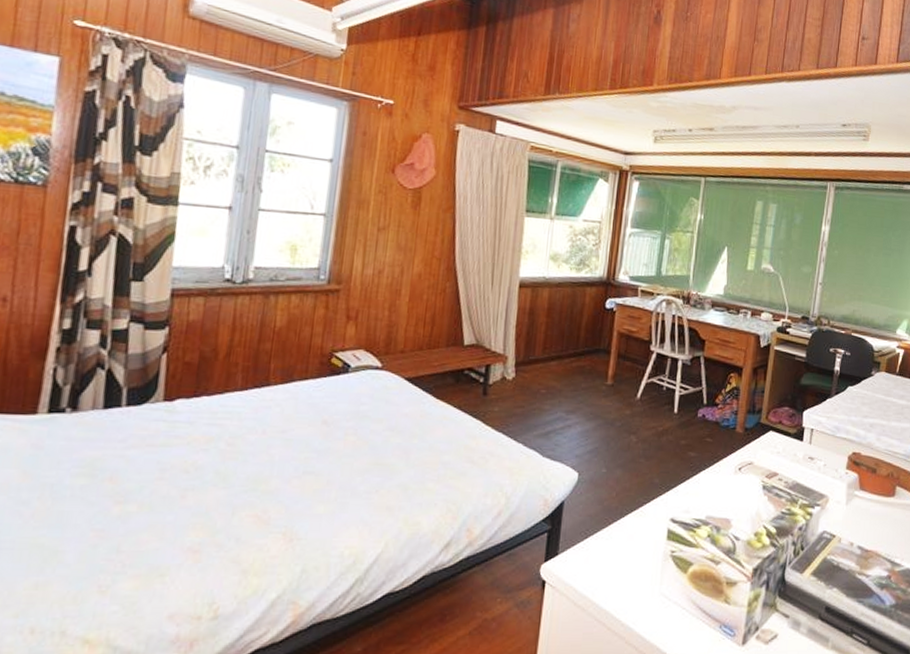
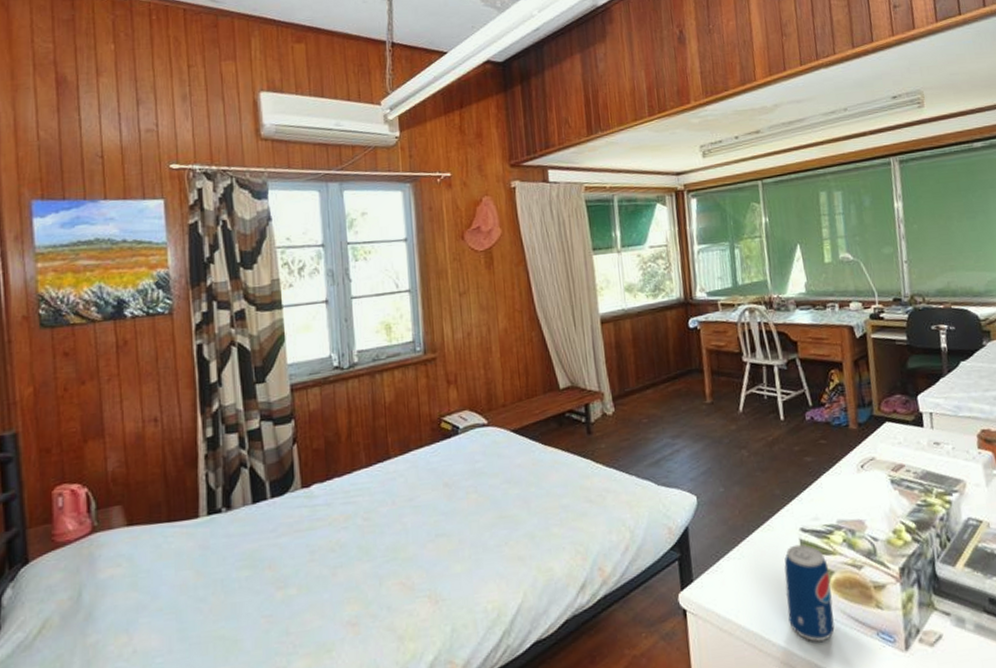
beverage can: none [641,533,689,628] -> present [784,544,835,642]

